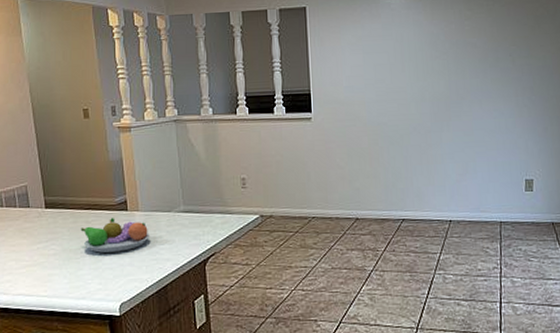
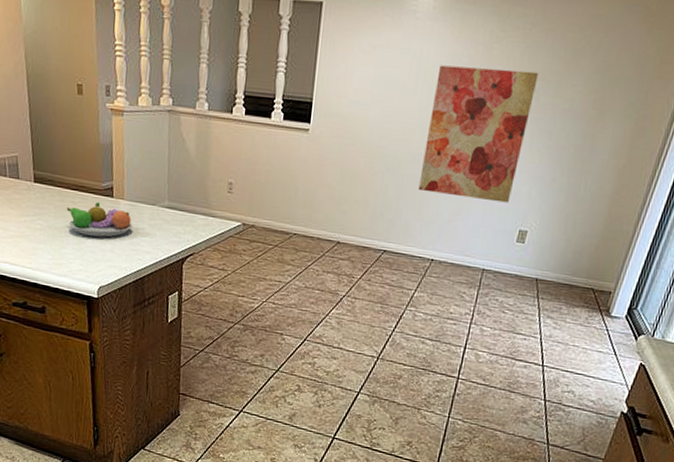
wall art: none [420,39,510,158] -> present [418,65,539,203]

